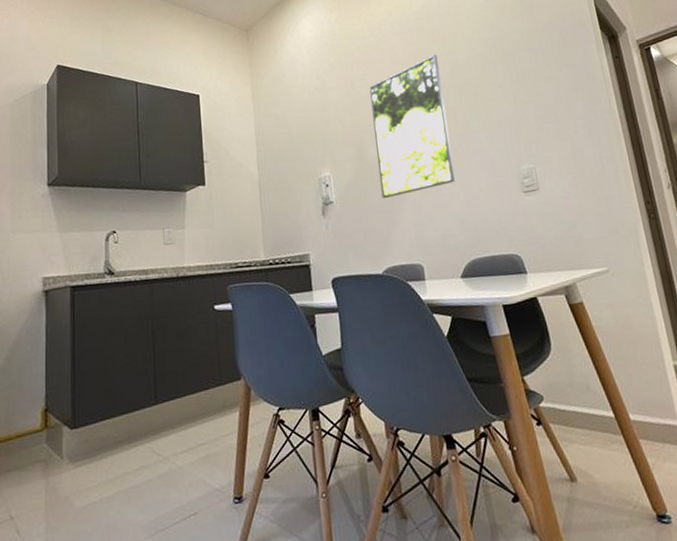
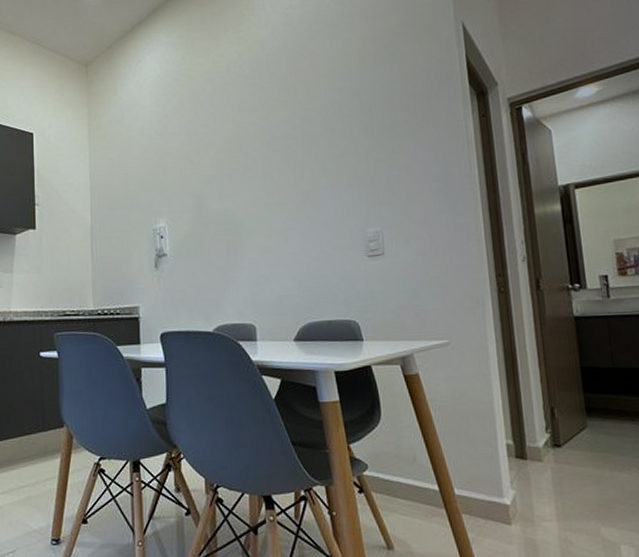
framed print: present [369,54,455,199] -> none [212,103,296,255]

